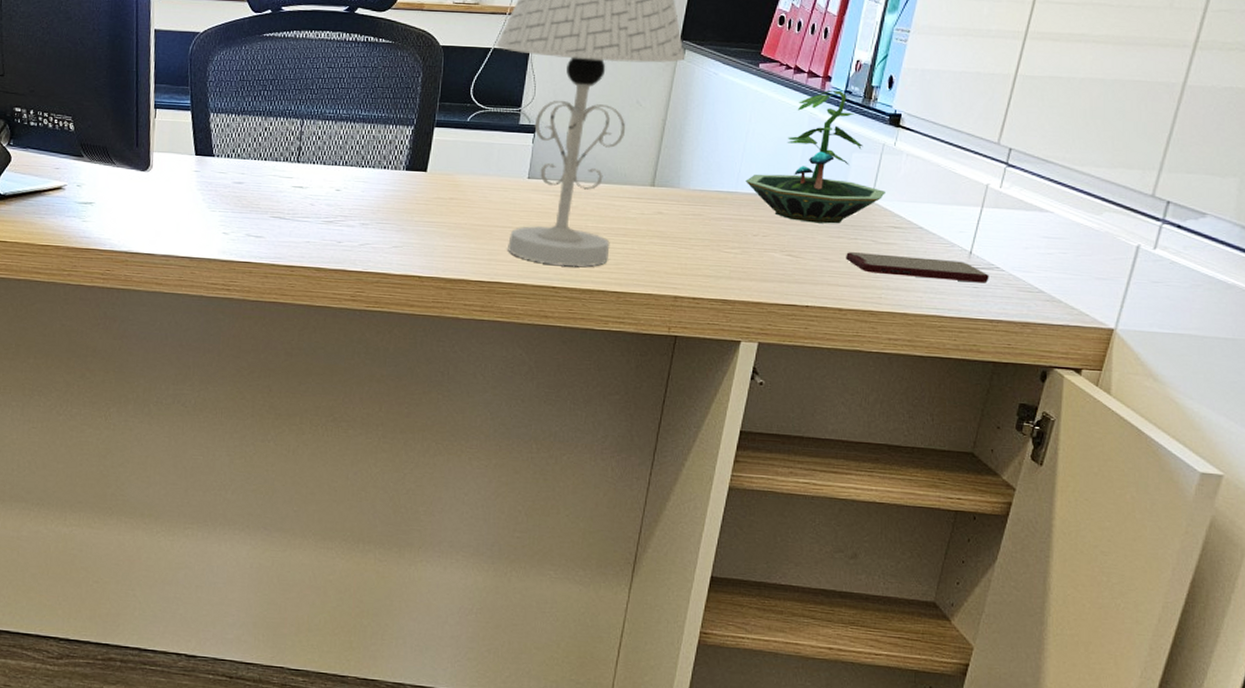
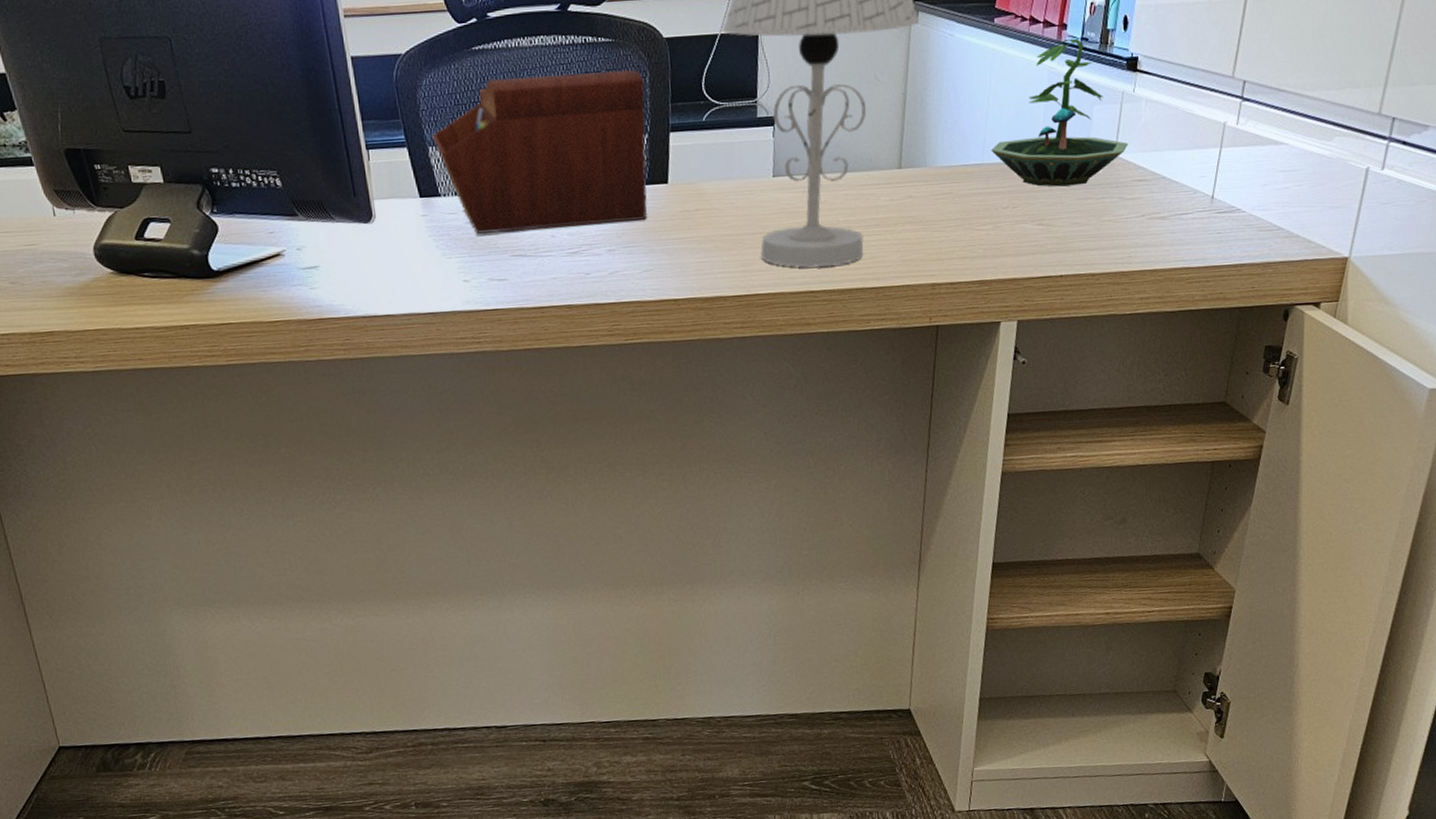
sewing box: none [215,62,417,201] -> present [432,70,648,235]
smartphone: present [846,252,989,283] -> none [1095,207,1231,232]

